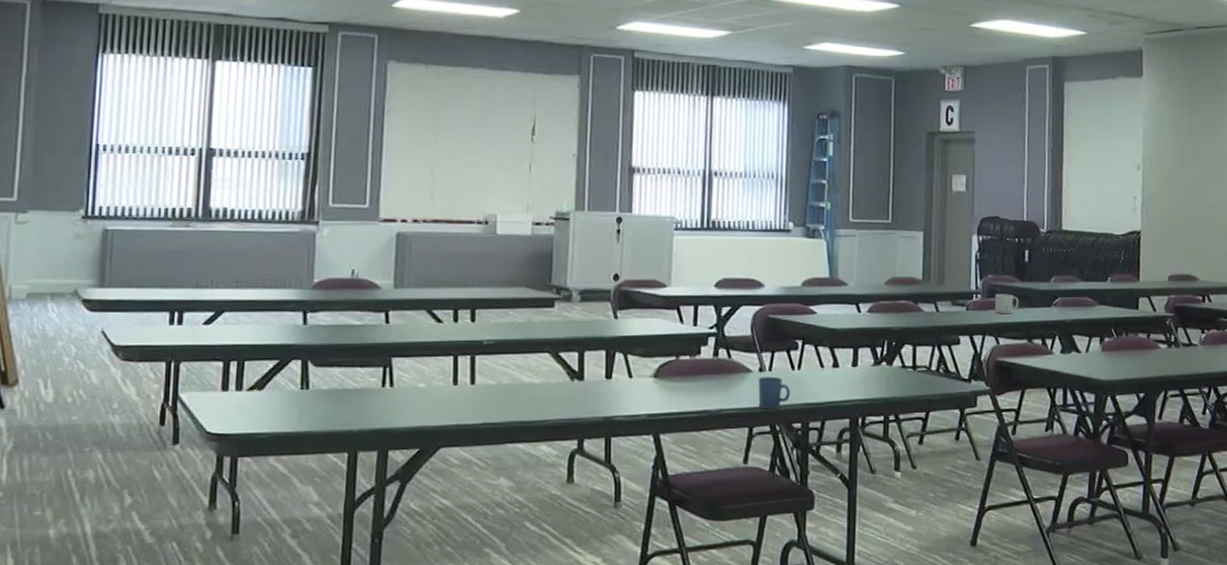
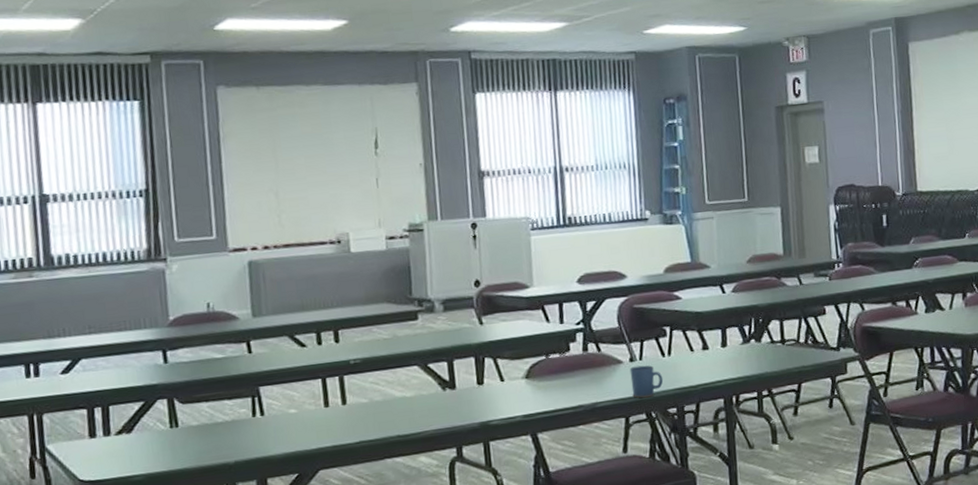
mug: present [994,294,1019,314] -> none [856,260,881,281]

